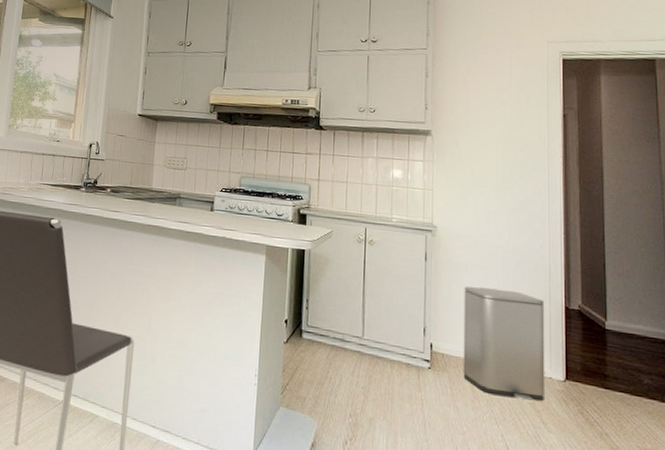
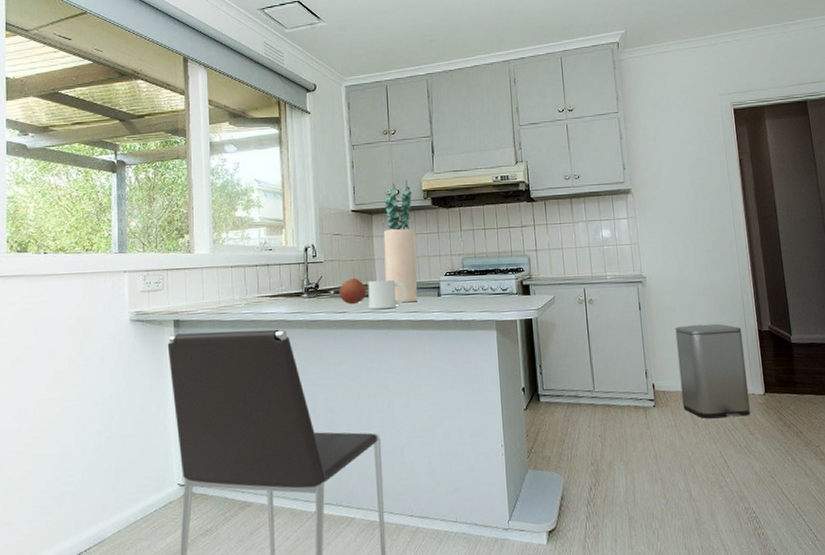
fruit: none [115,179,142,206] -> present [338,277,367,305]
mug: none [141,184,181,216] -> present [368,279,407,310]
vase: none [161,92,199,213] -> present [383,180,418,303]

